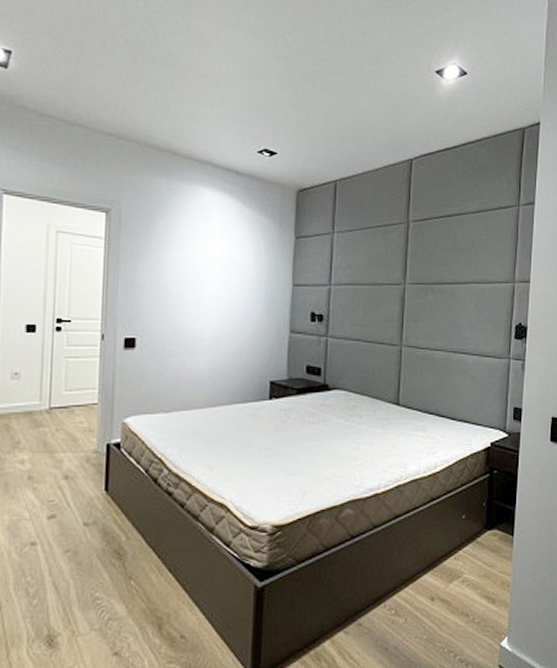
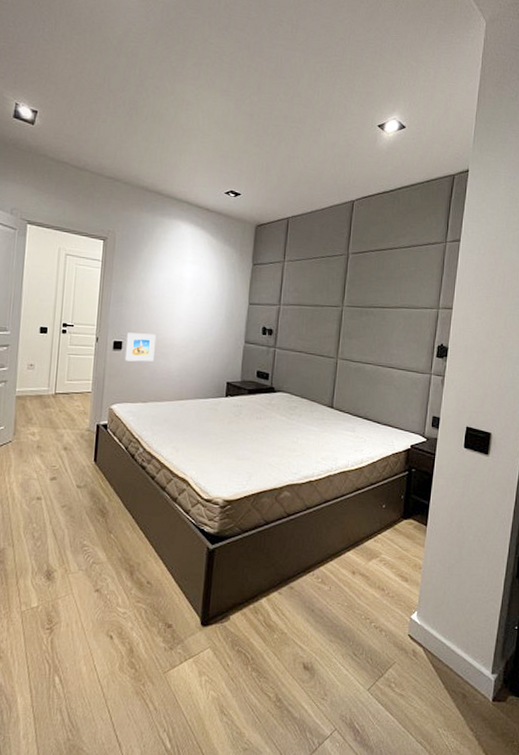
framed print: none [139,326,180,362] -> present [125,333,157,362]

